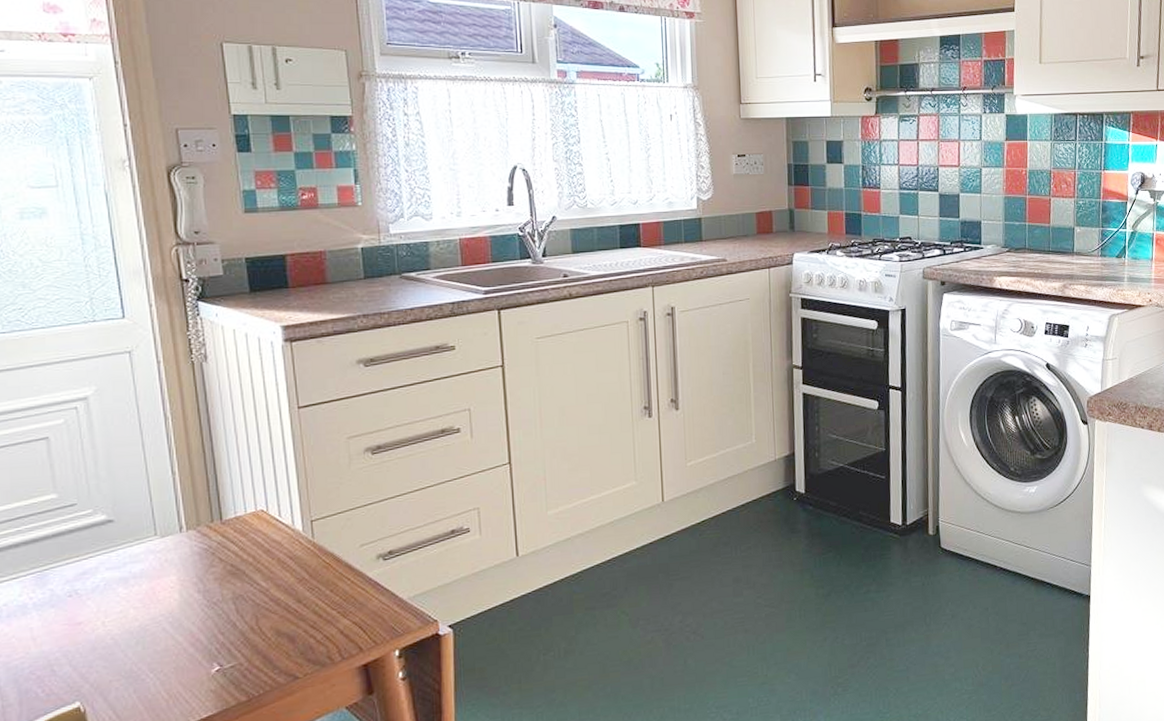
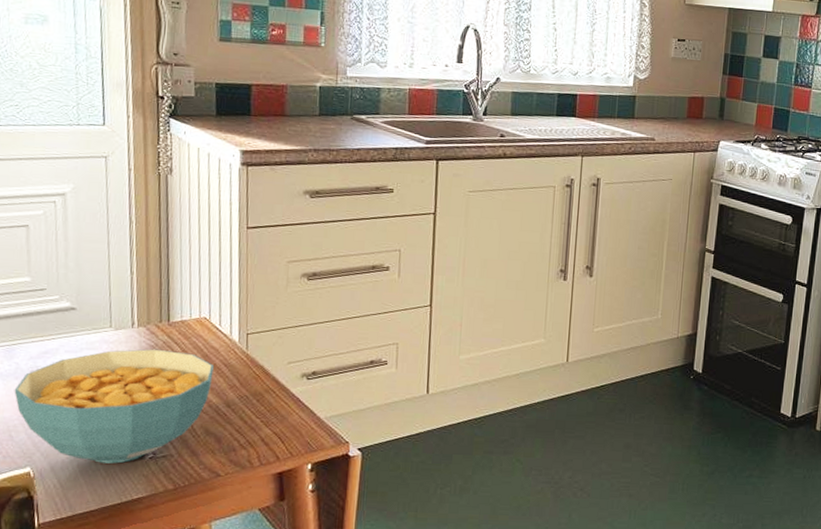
cereal bowl: none [51,550,278,685] -> present [14,349,214,464]

